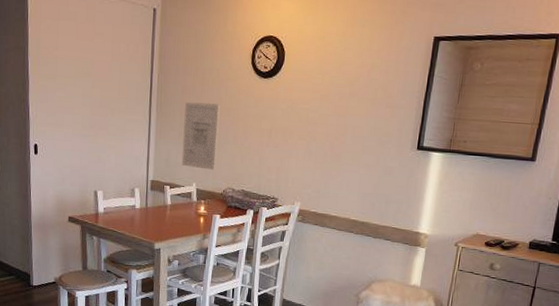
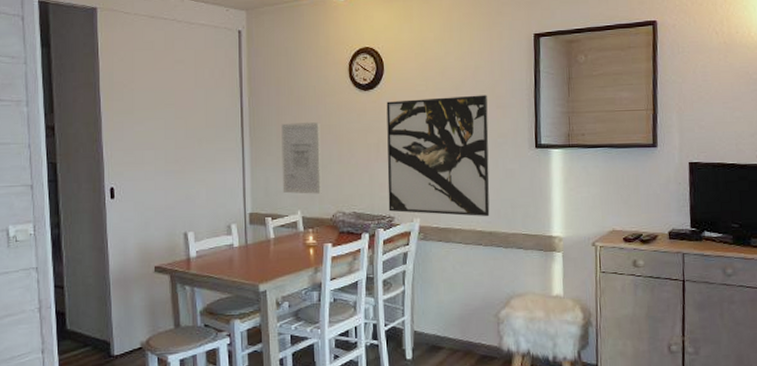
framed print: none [273,91,379,208] -> present [386,95,490,217]

